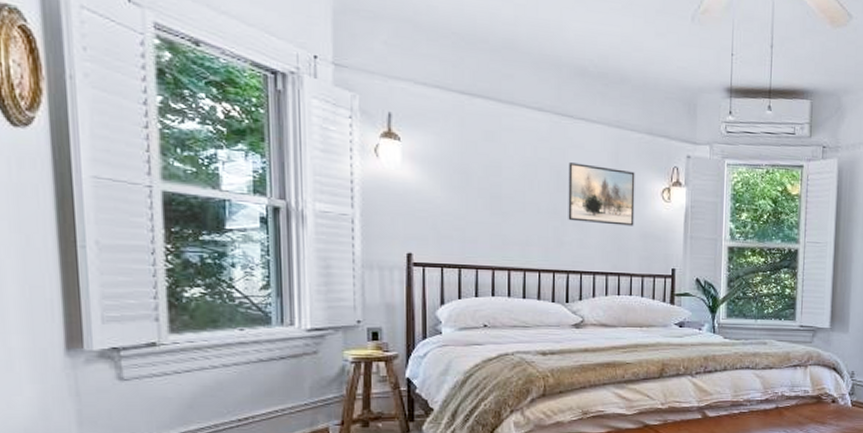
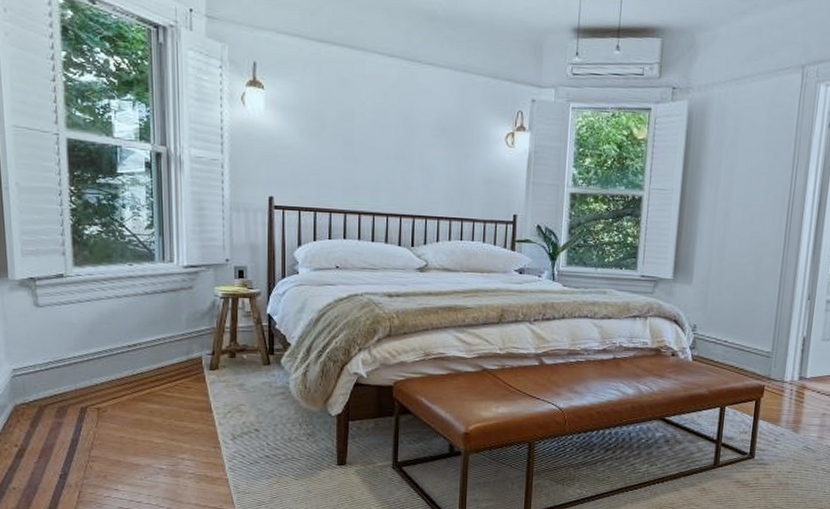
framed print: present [568,162,635,226] -> none [415,108,480,172]

